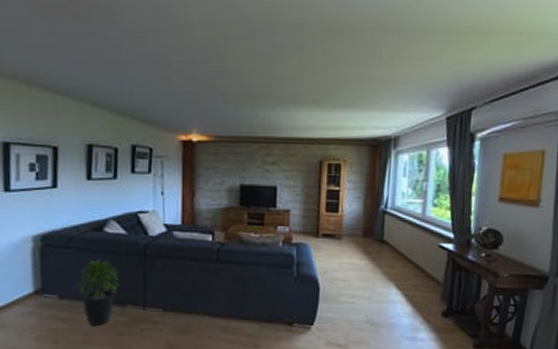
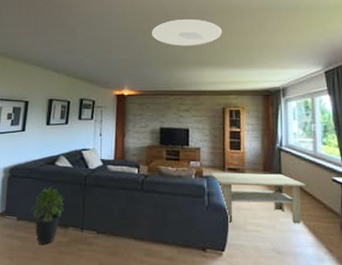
ceiling light: none [229,36,325,76] -> present [152,19,223,46]
coffee table: none [300,239,410,295] -> present [210,173,306,224]

